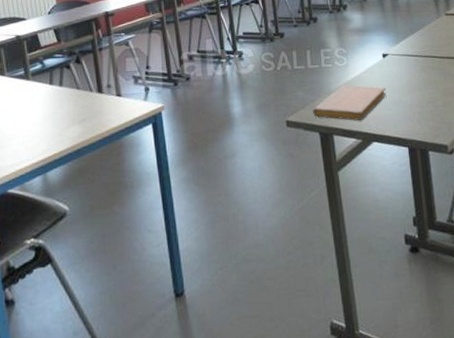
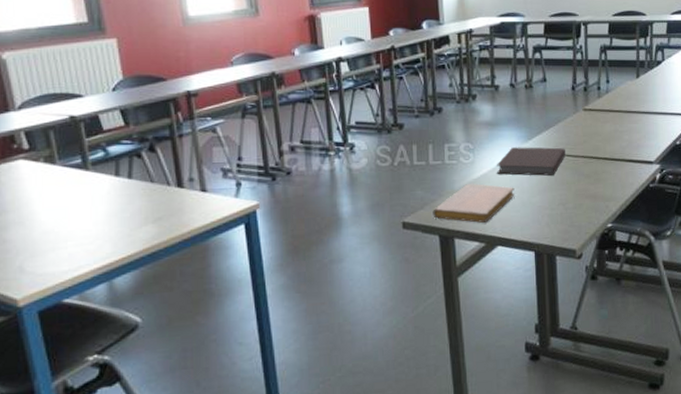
notebook: none [367,50,431,76] -> present [496,147,565,176]

